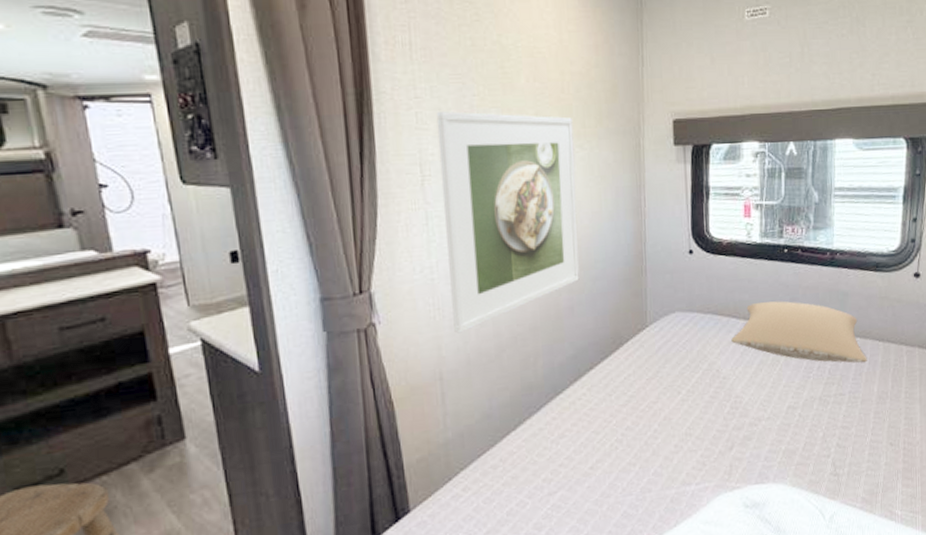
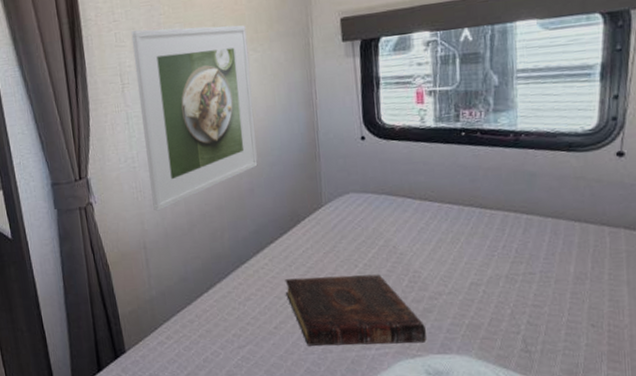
book: none [604,400,745,487] -> present [285,274,427,346]
pillow: present [731,301,868,363] -> none [407,182,561,244]

